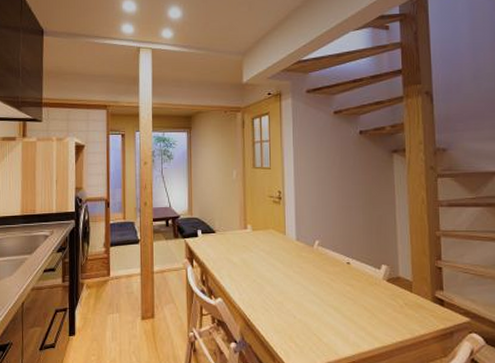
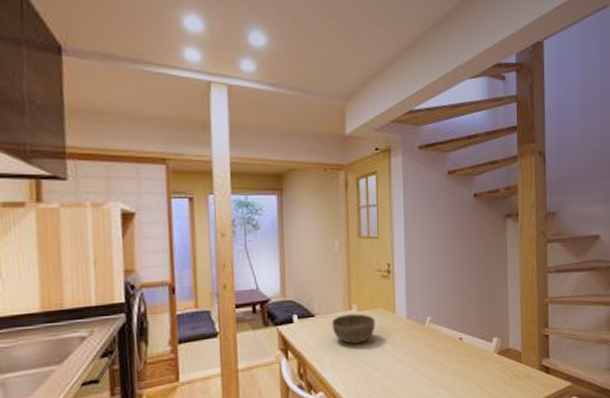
bowl: none [229,233,268,259] -> present [331,313,375,344]

